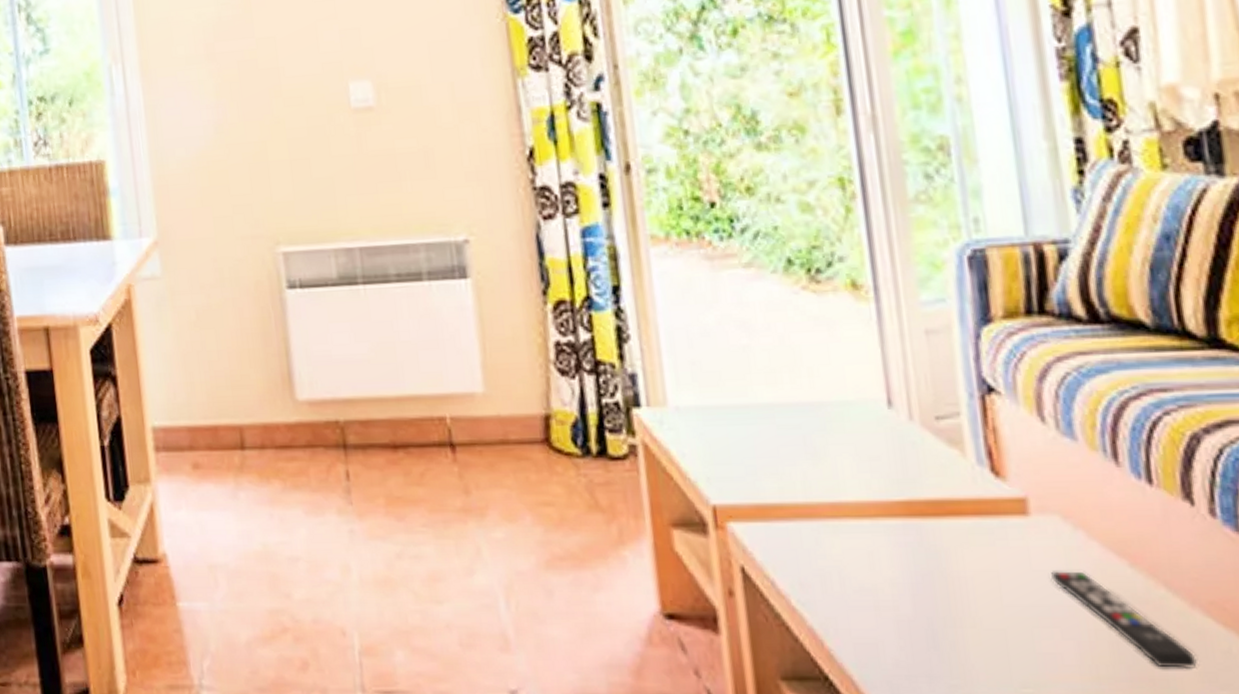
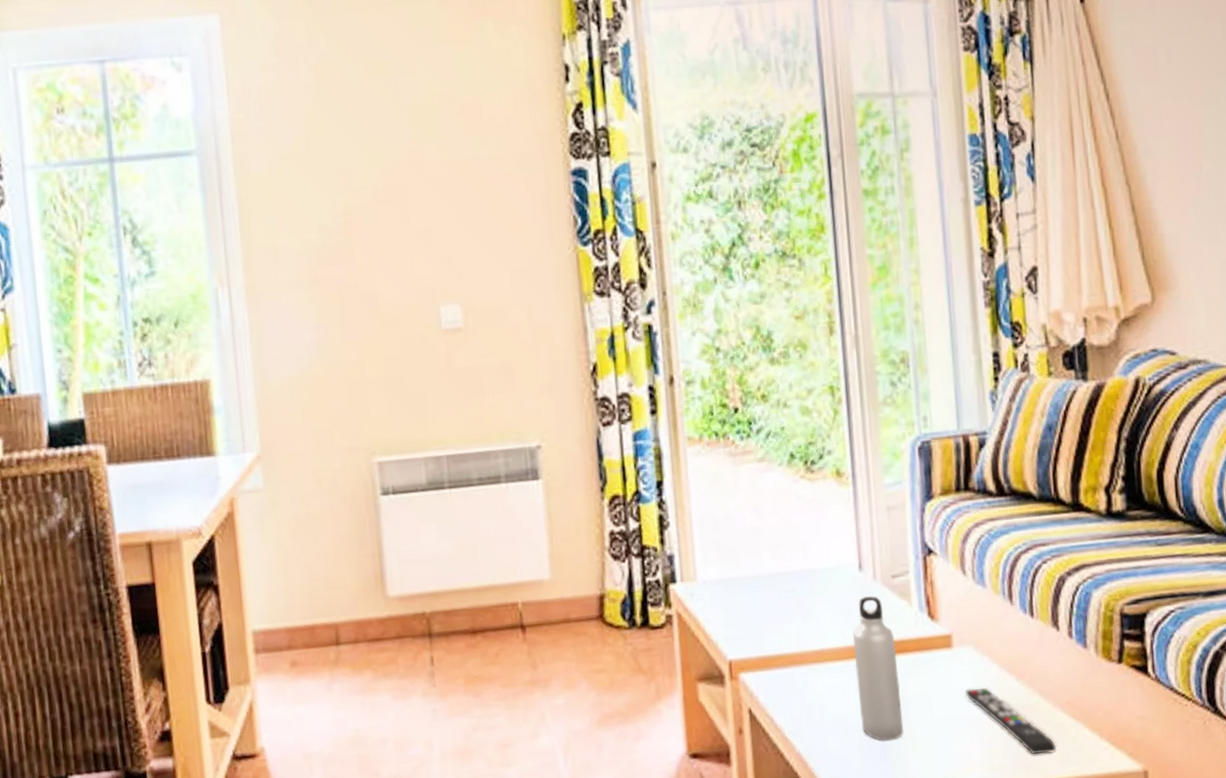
water bottle: none [881,439,961,626] -> present [852,595,904,741]

